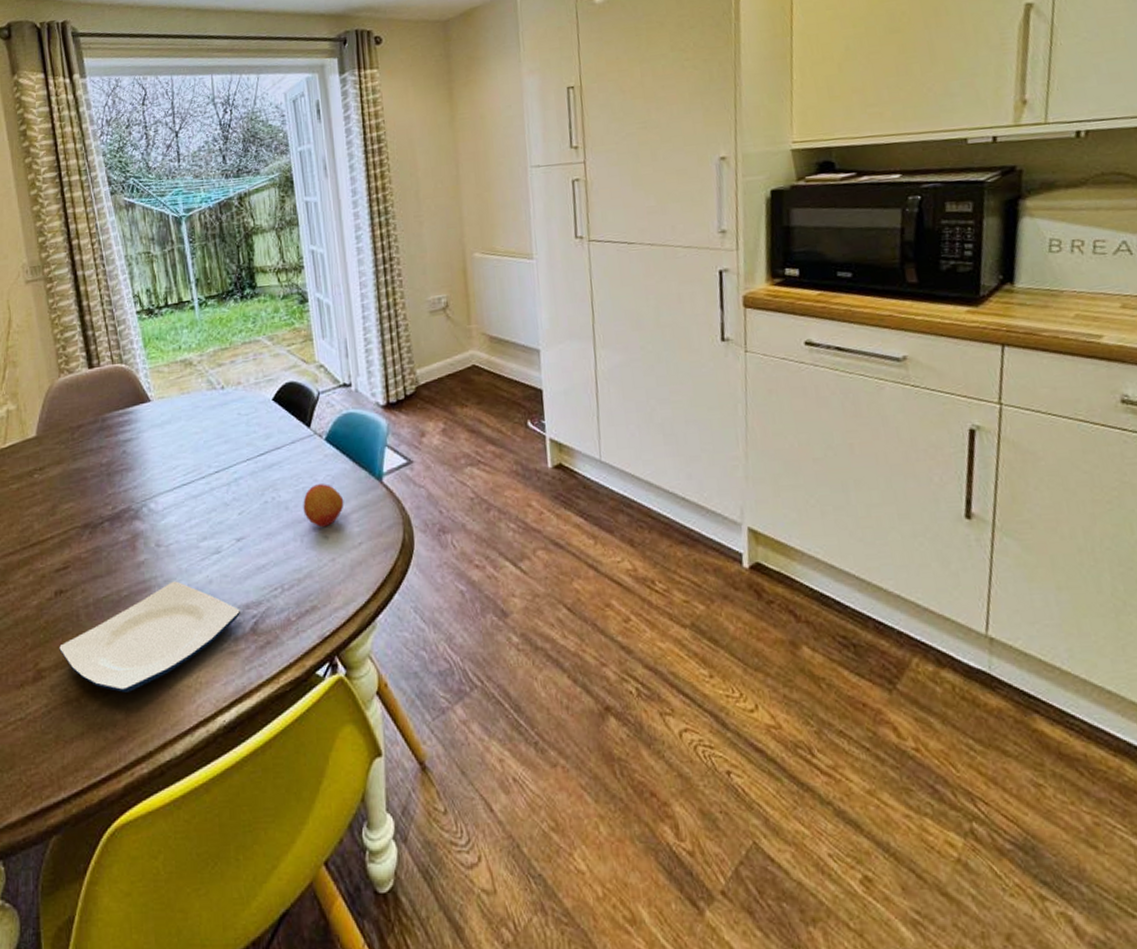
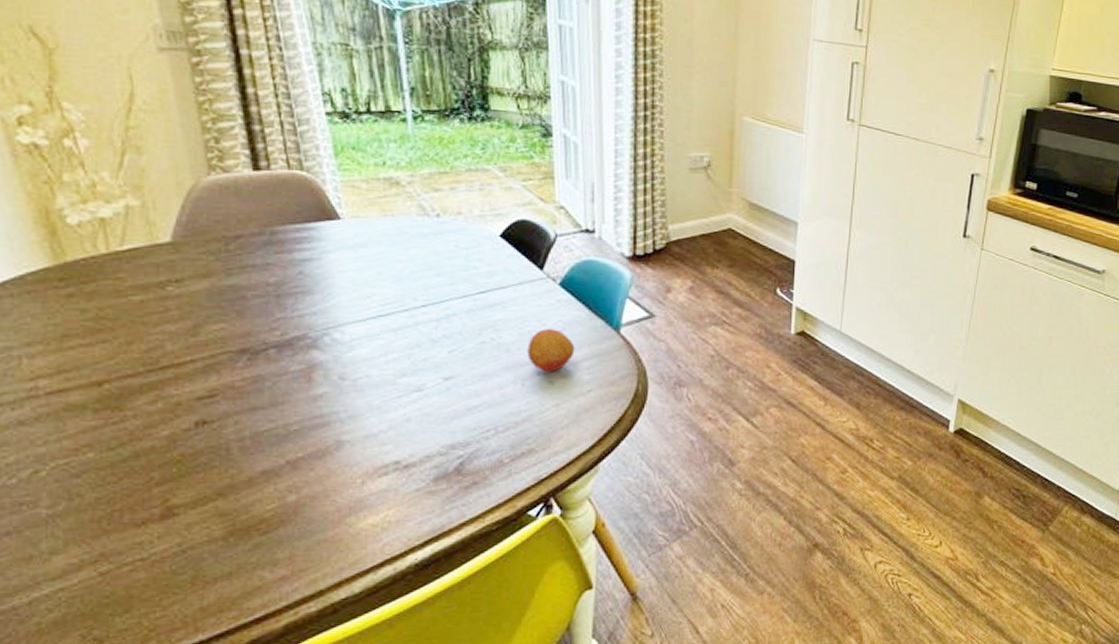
plate: present [59,581,240,693] -> none [200,417,443,531]

